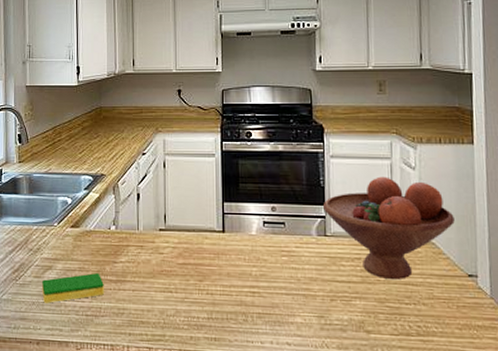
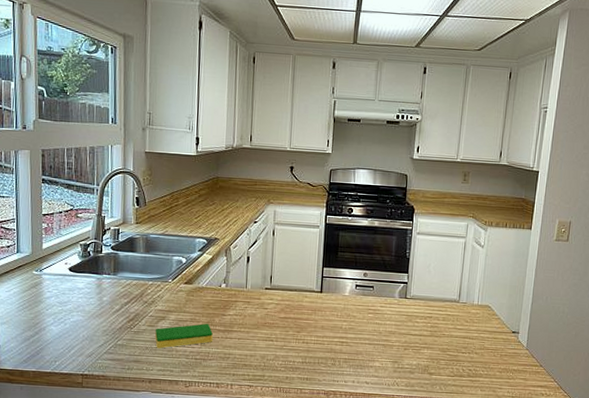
fruit bowl: present [323,176,455,279] -> none [407,252,508,334]

